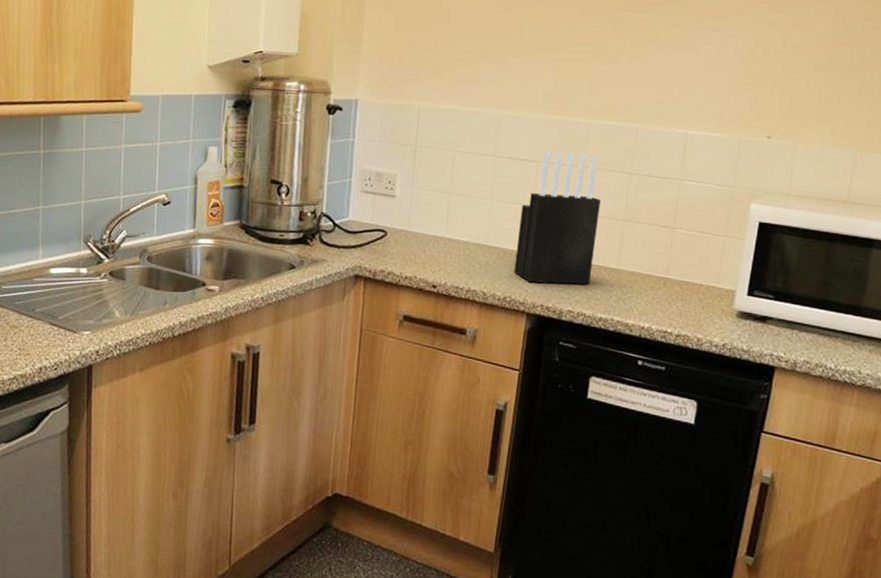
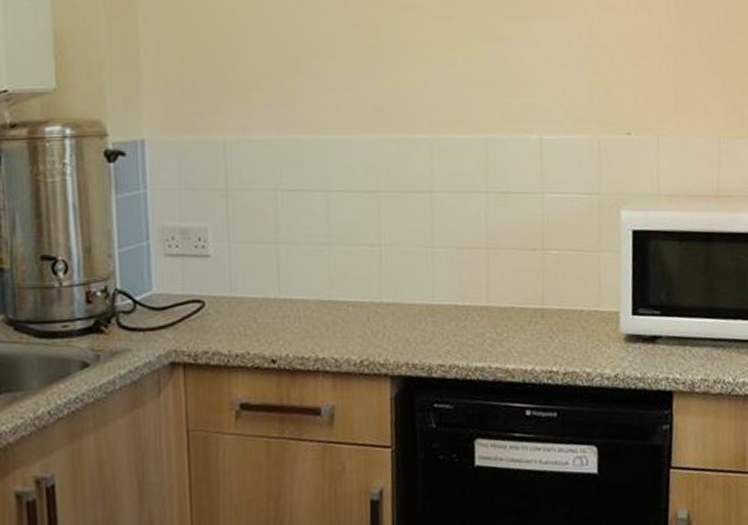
knife block: present [514,151,601,285] -> none [366,174,459,338]

